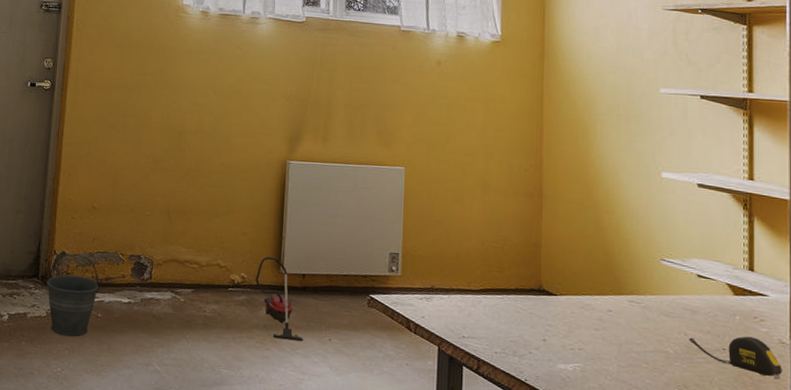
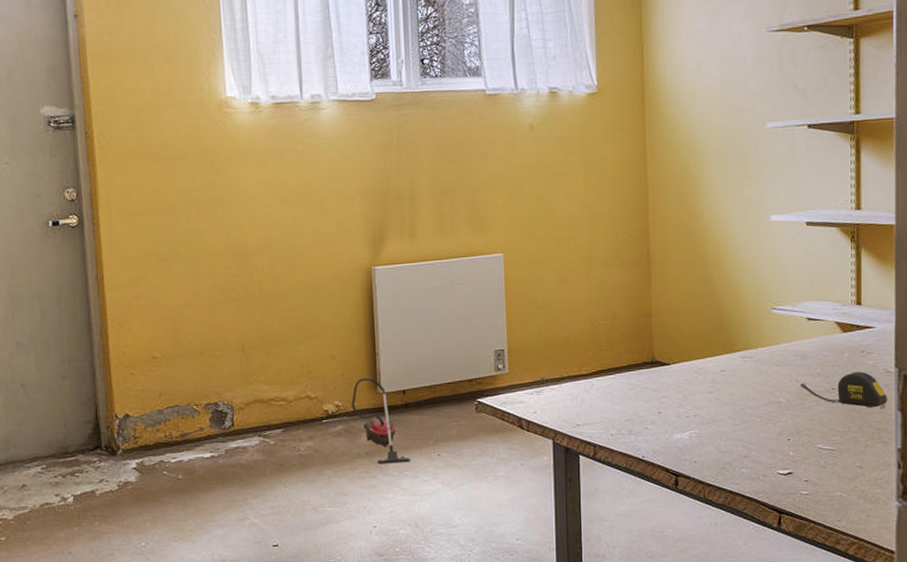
bucket: present [44,253,103,337] -> none [108,413,179,507]

